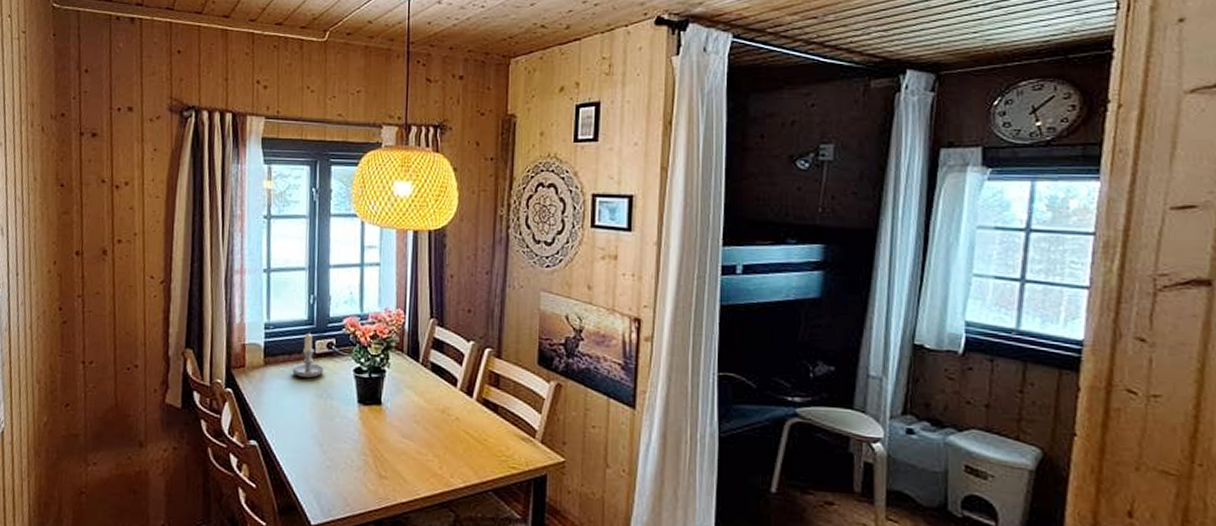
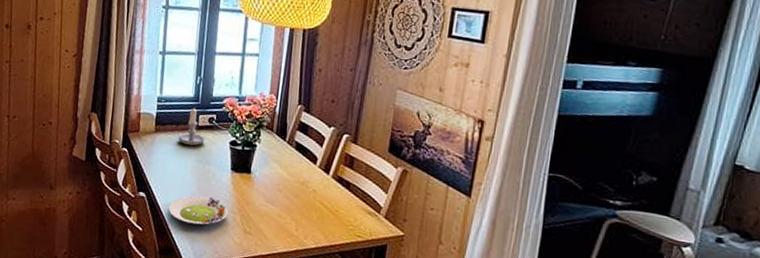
salad plate: none [286,437,358,474] -> present [168,196,228,225]

